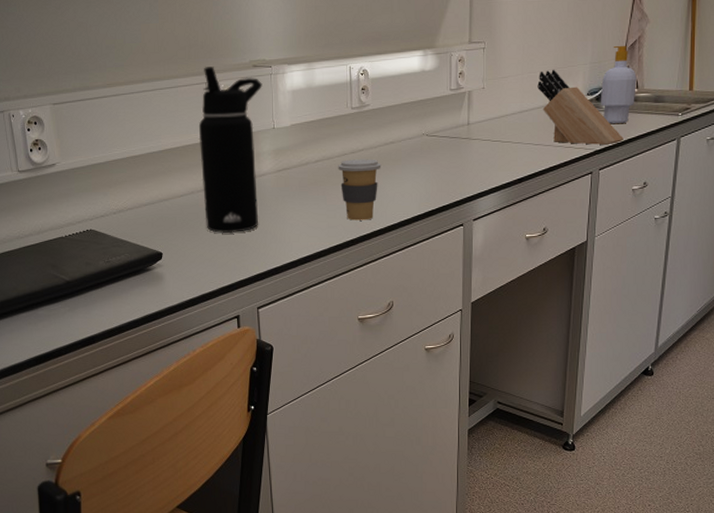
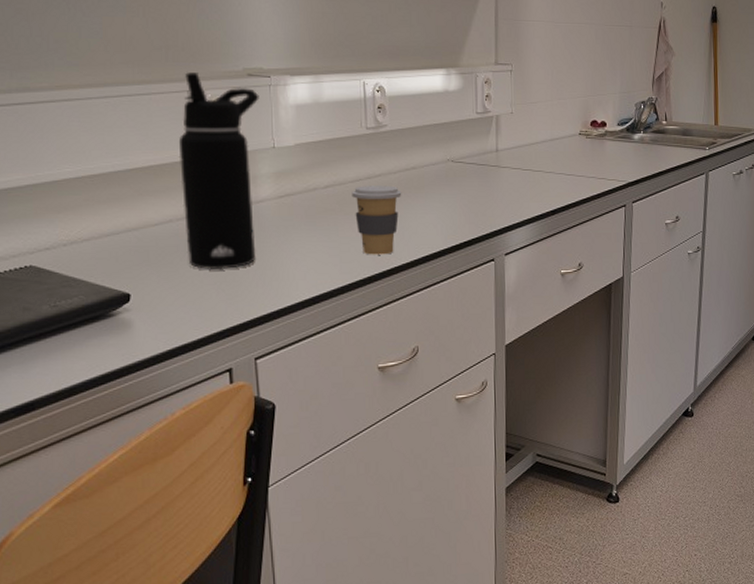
knife block: present [537,69,624,146] -> none [568,97,655,178]
soap bottle: present [600,45,637,124] -> none [630,76,665,156]

